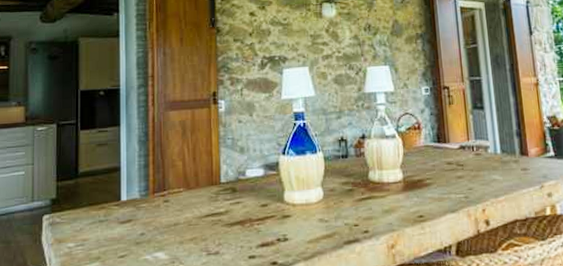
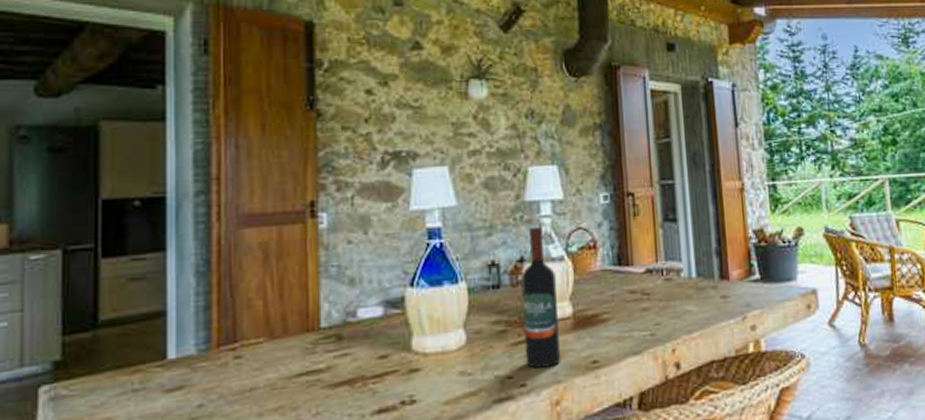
wine bottle: none [363,112,395,219] -> present [521,226,561,368]

